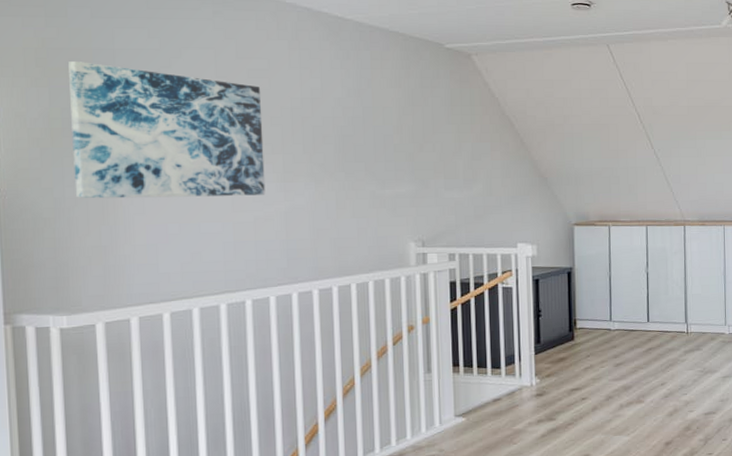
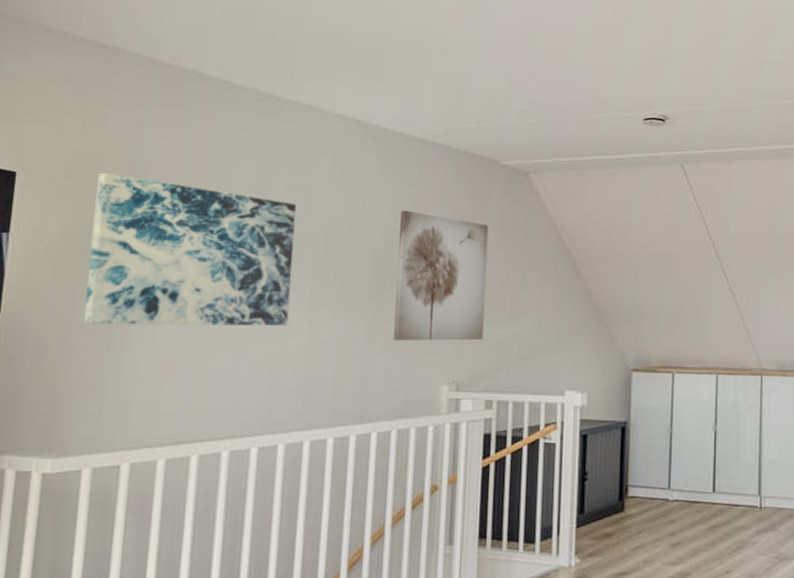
wall art: none [358,90,442,205] -> present [393,210,489,341]

